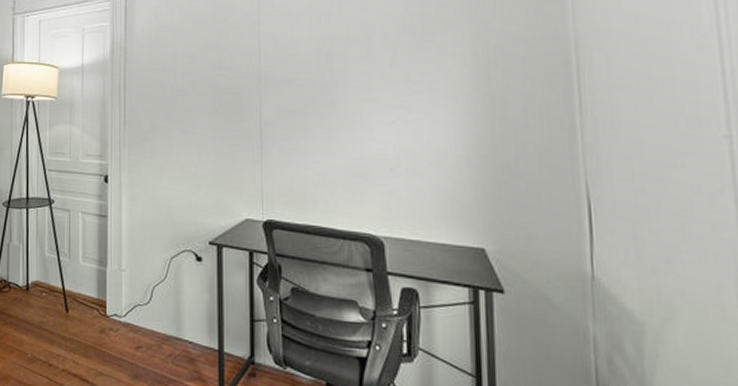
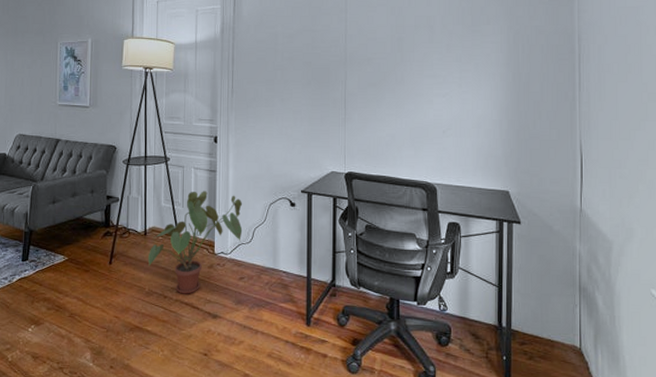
house plant: none [30,240,139,364] -> present [147,191,243,294]

